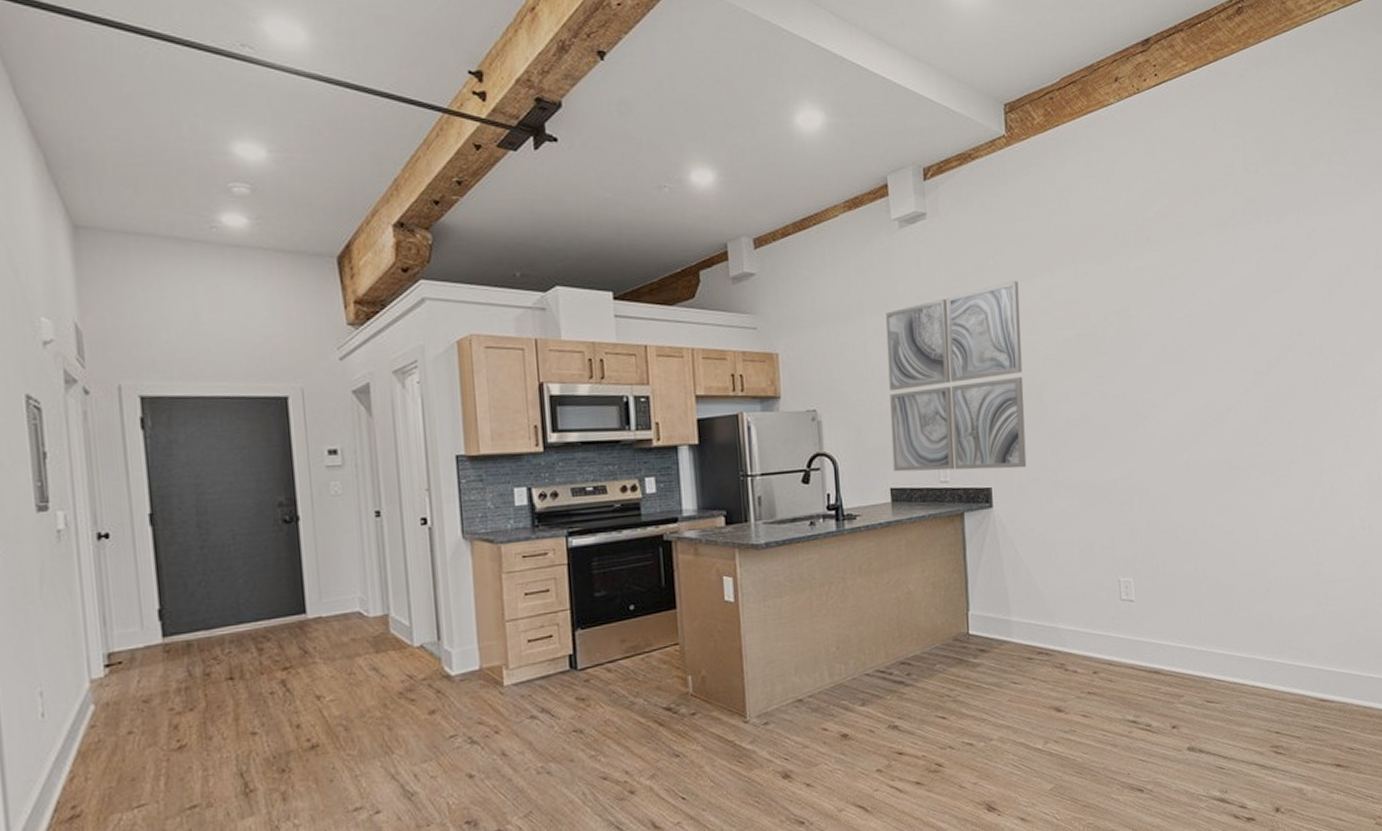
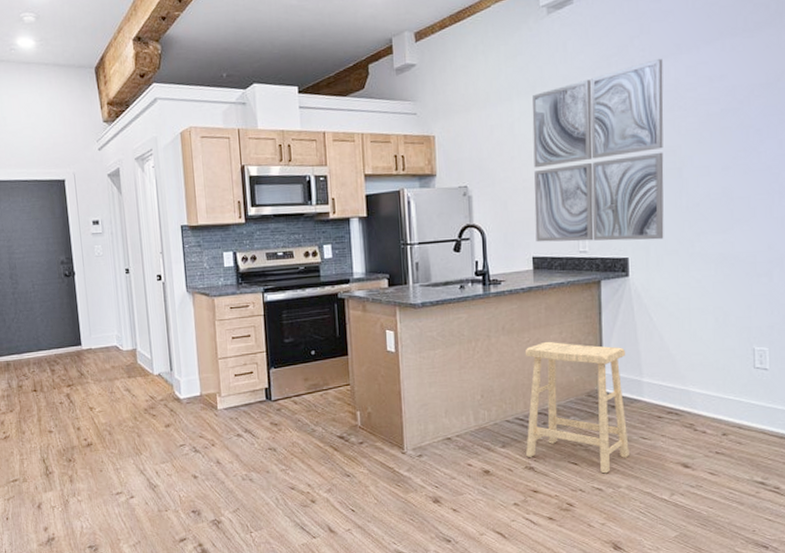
stool: none [884,581,1000,726] -> present [524,341,629,474]

